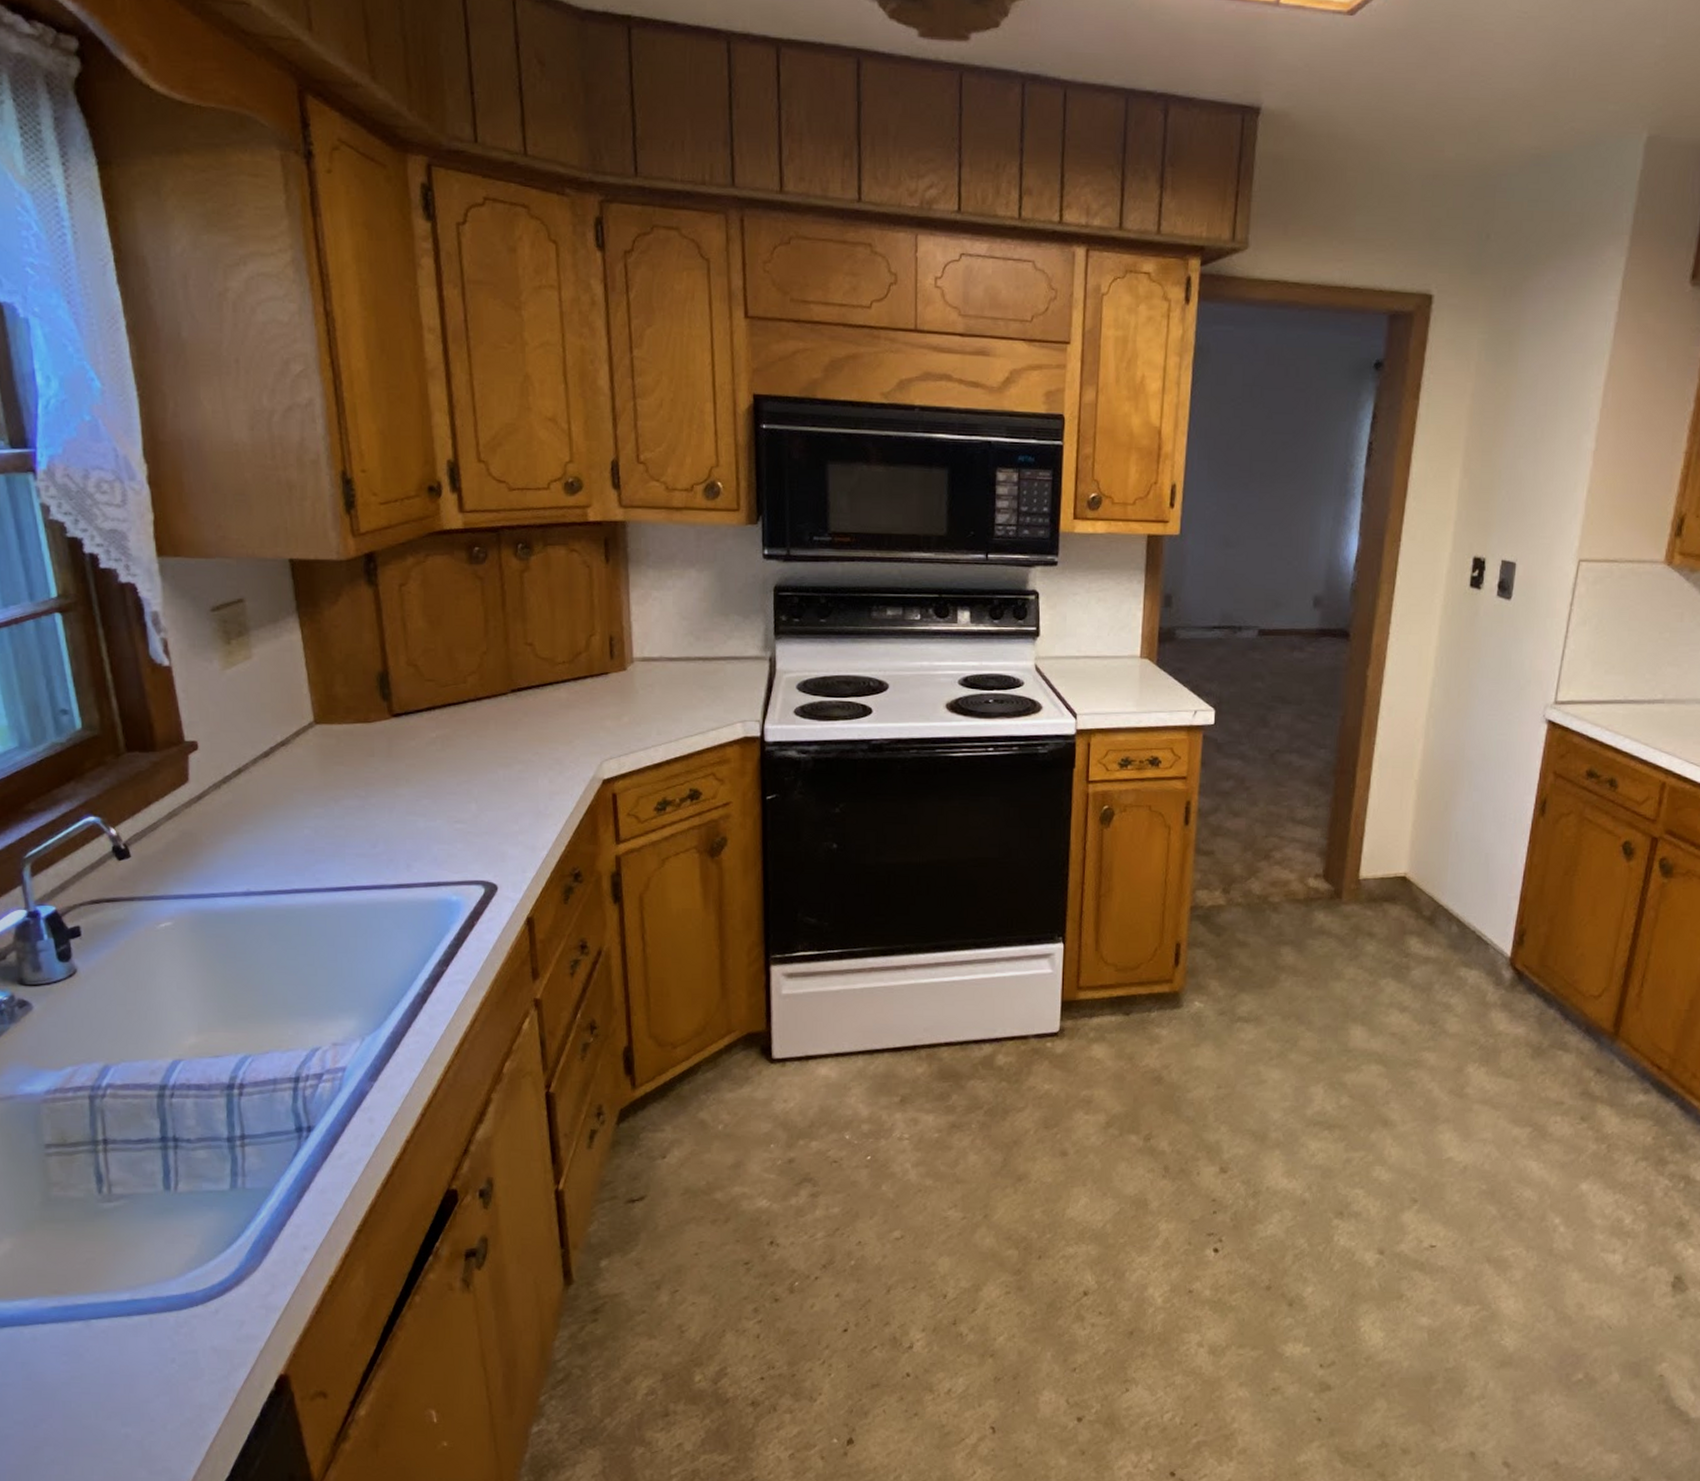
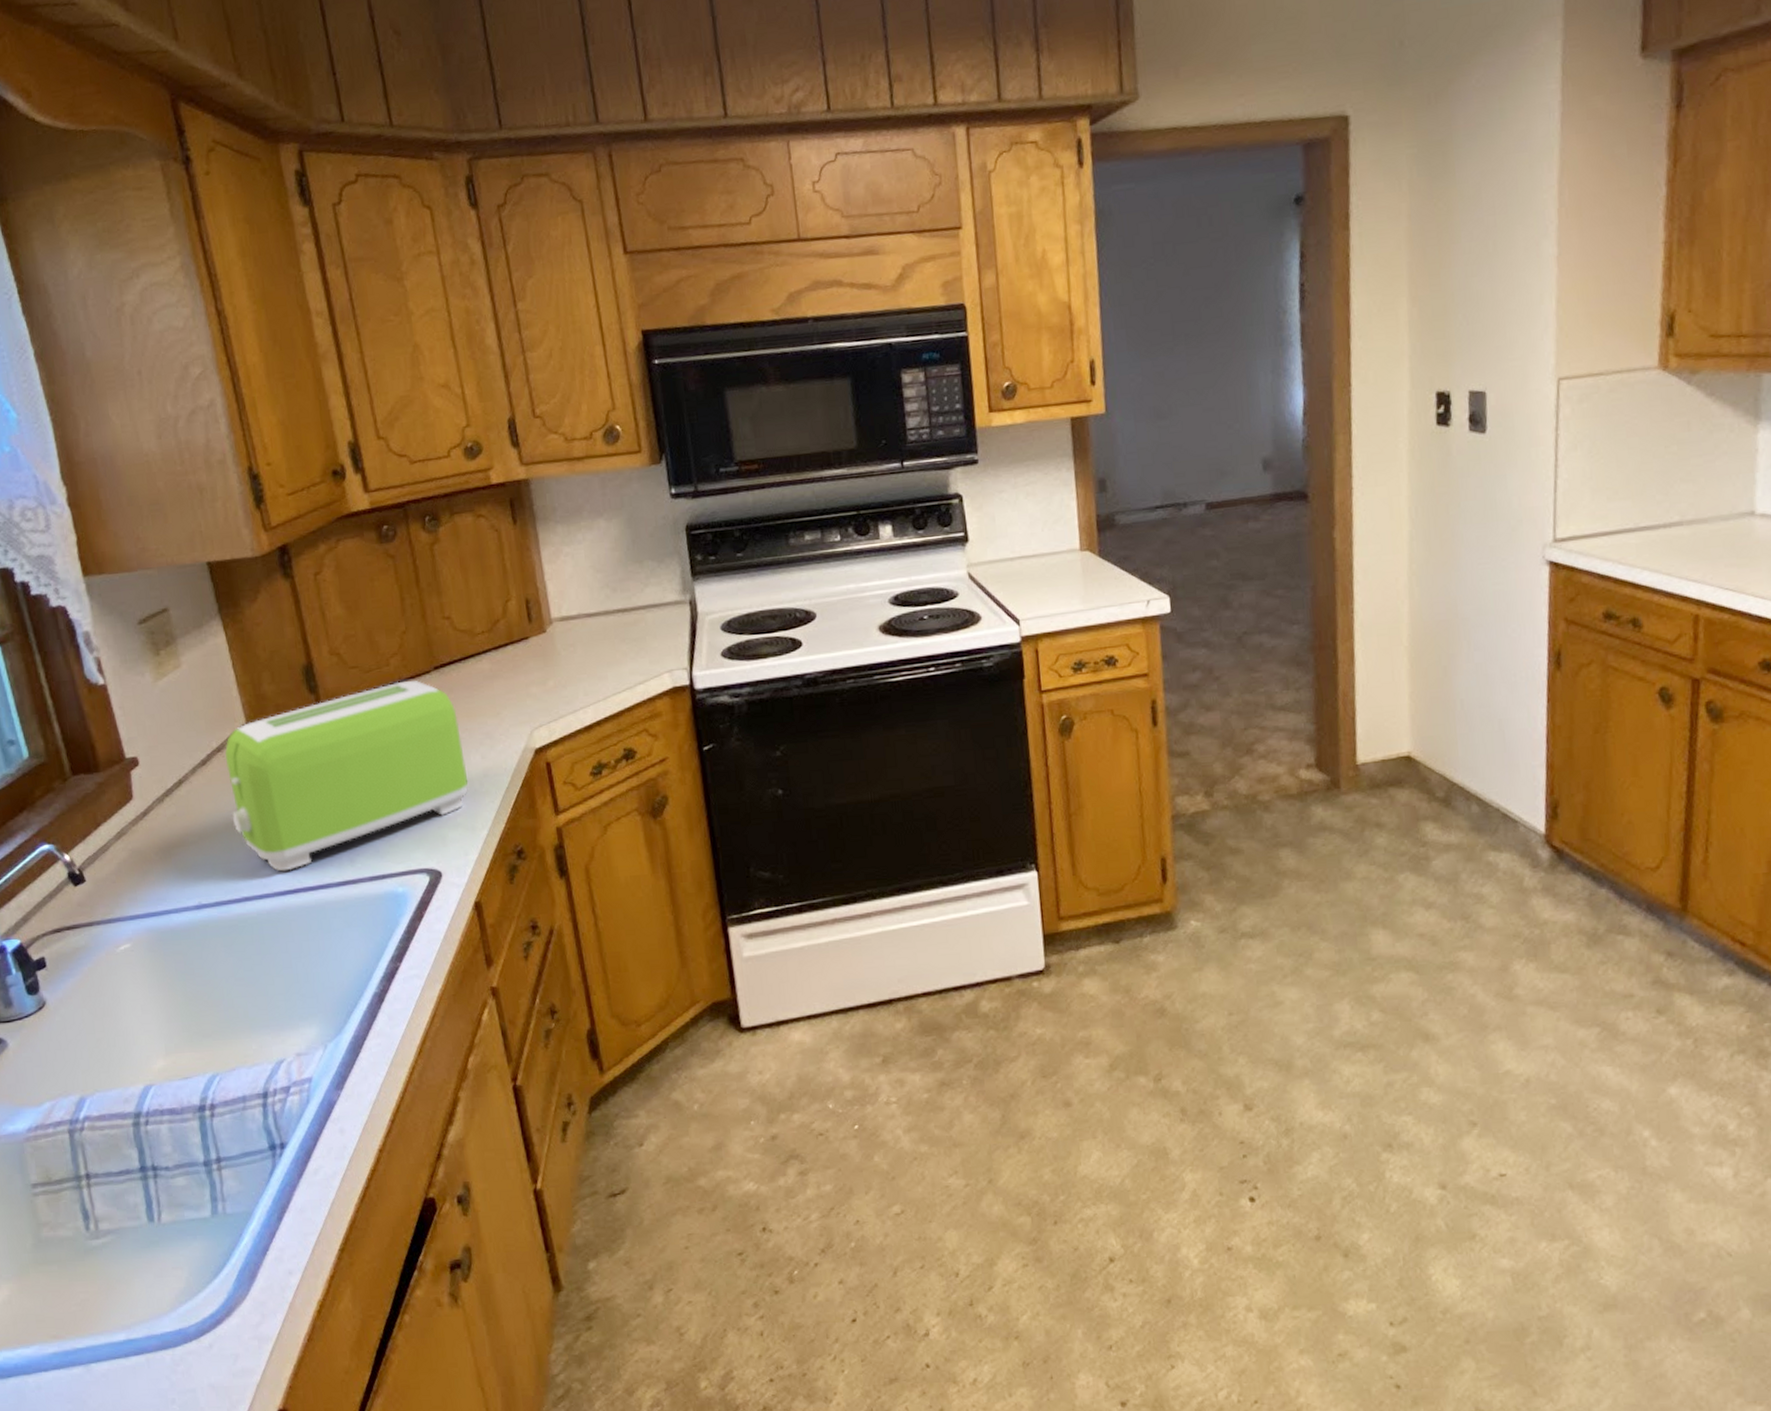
toaster: none [288,699,534,869] -> present [225,680,469,872]

